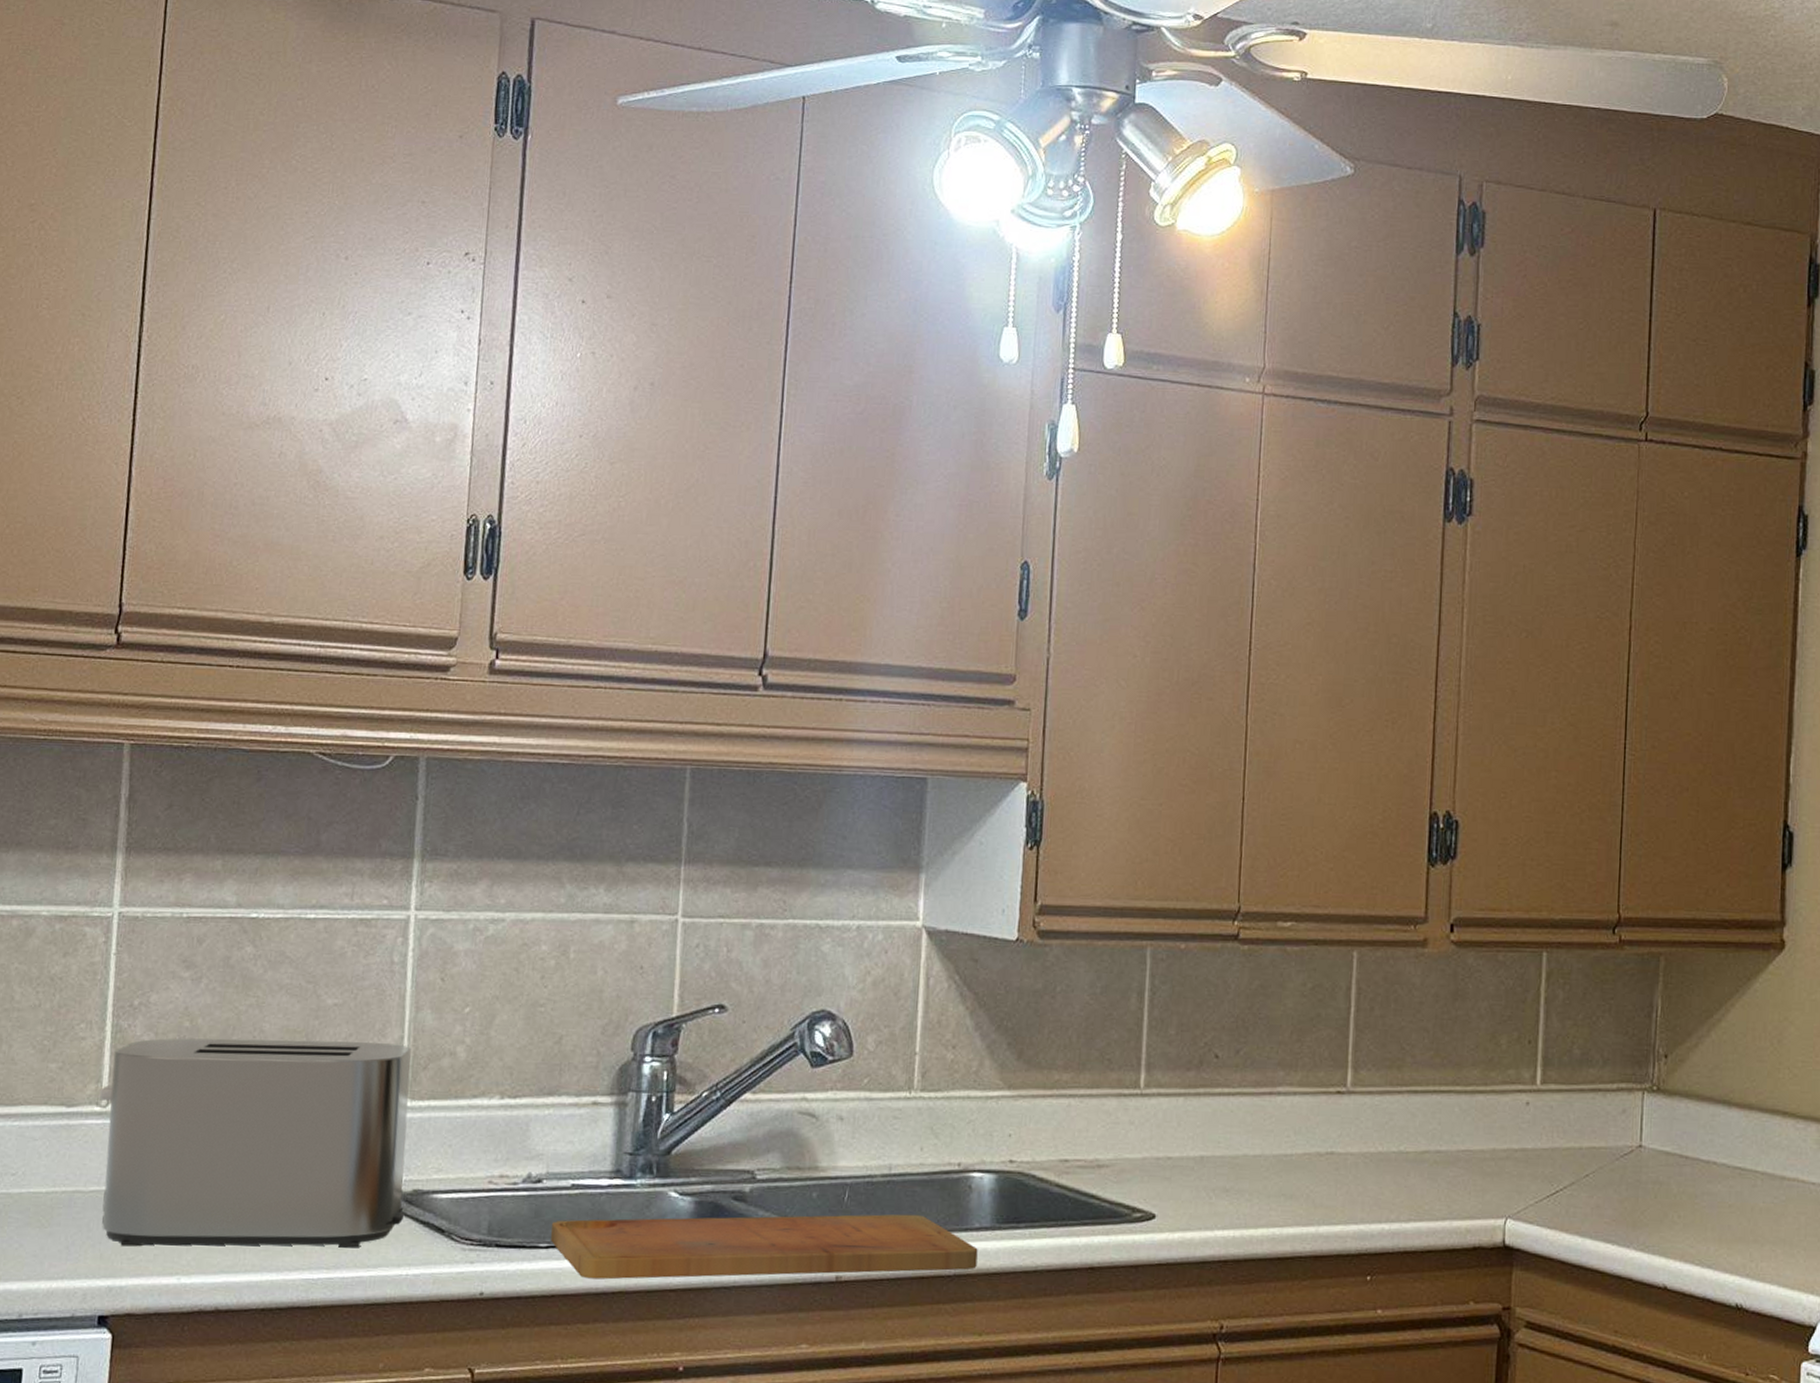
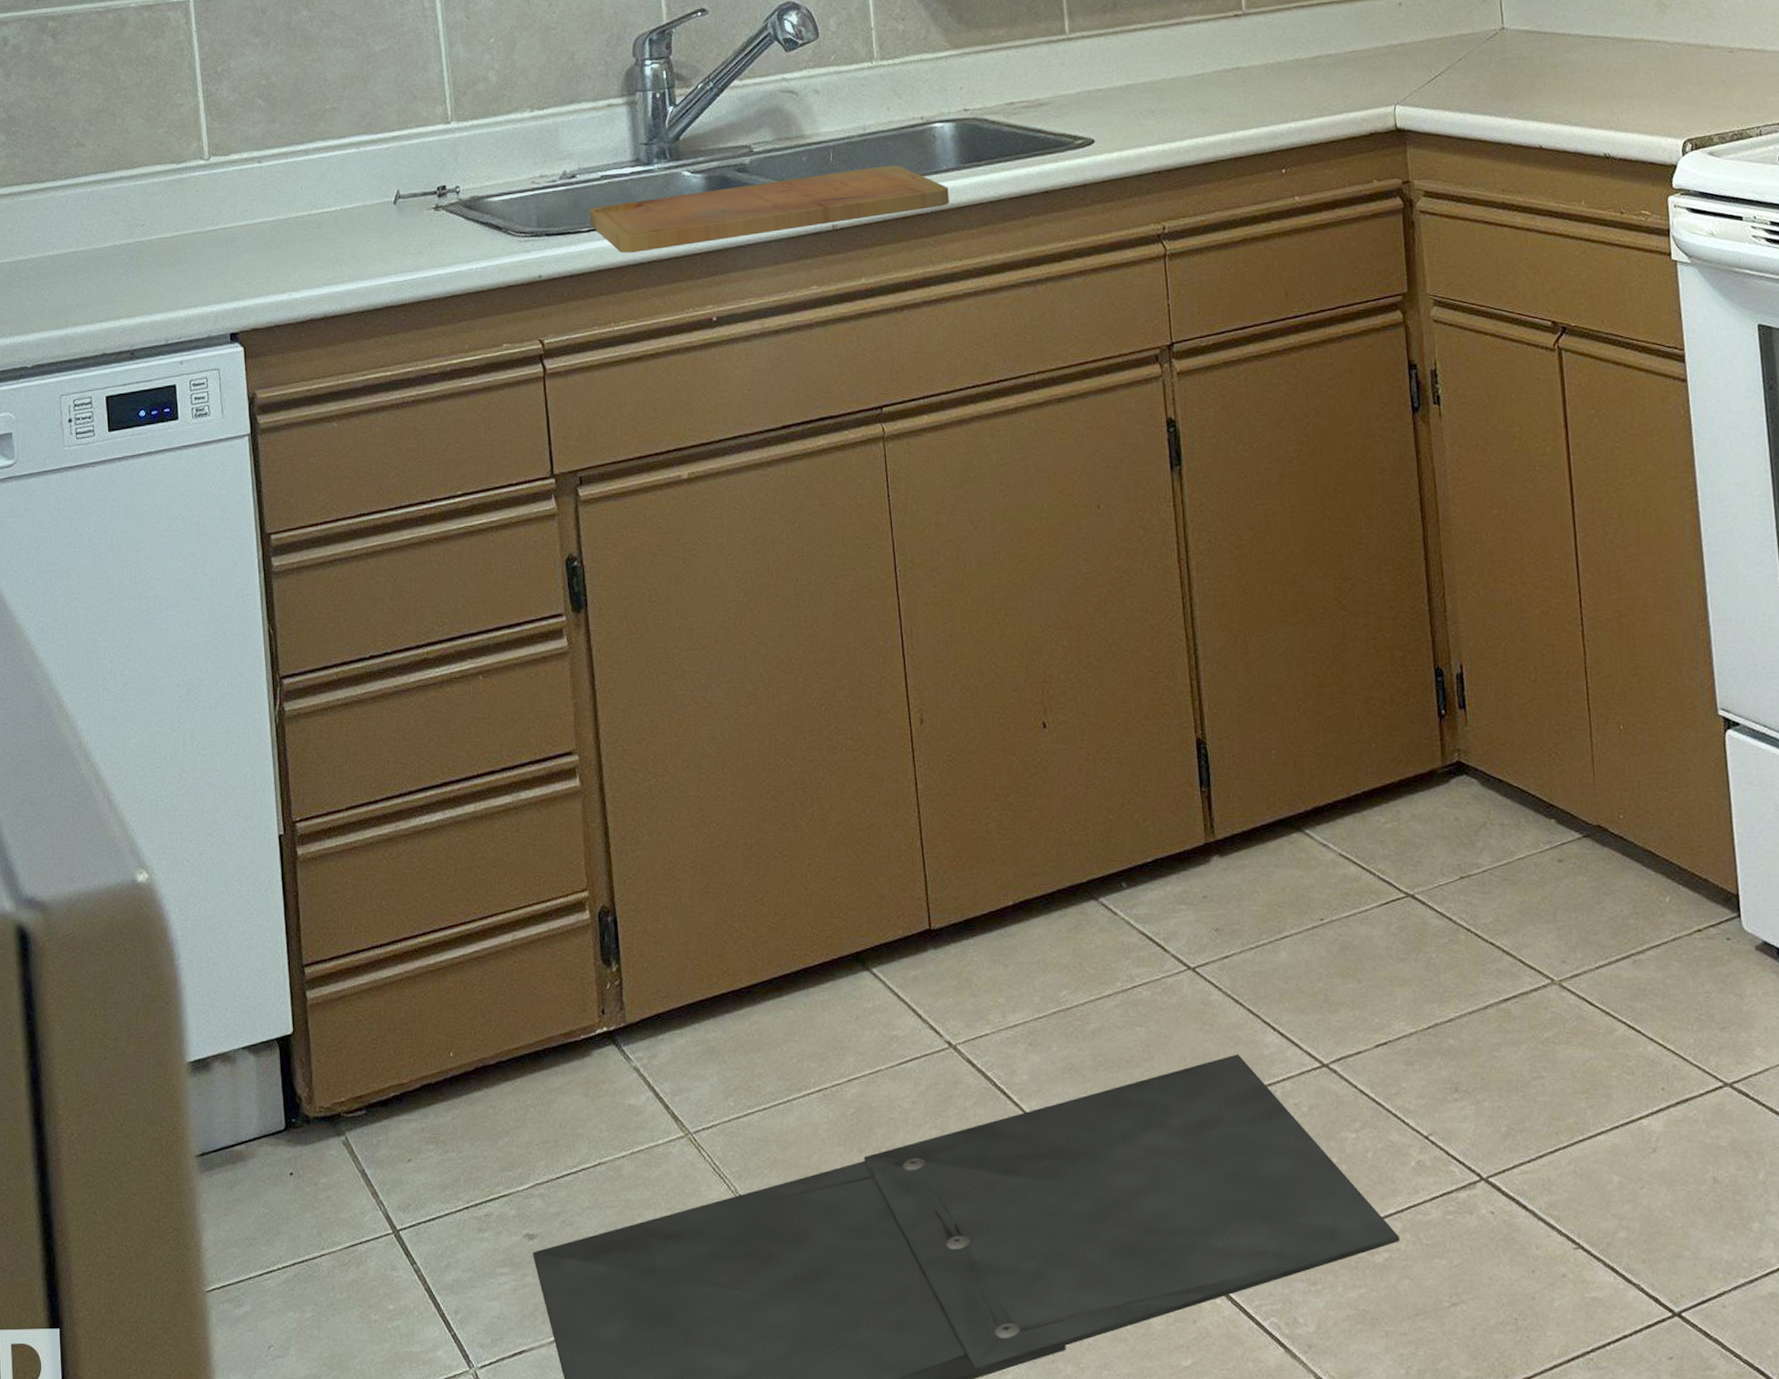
toaster: present [98,1038,411,1248] -> none [201,76,467,274]

